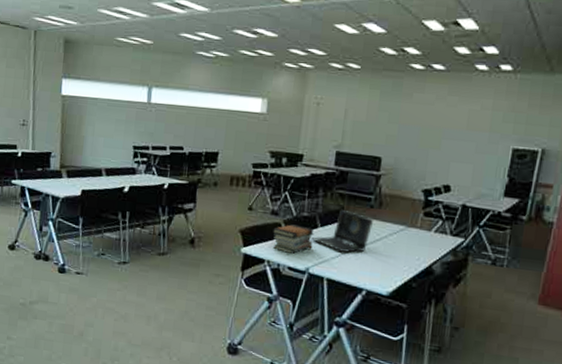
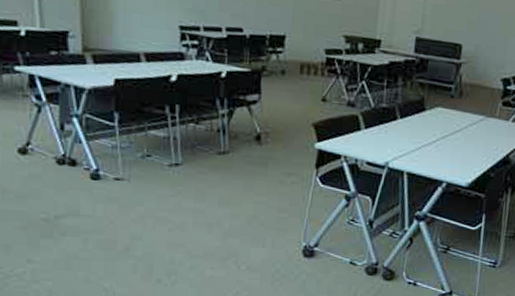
book stack: present [272,224,314,255] -> none [349,116,394,149]
laptop computer: present [311,209,375,253] -> none [390,99,455,145]

